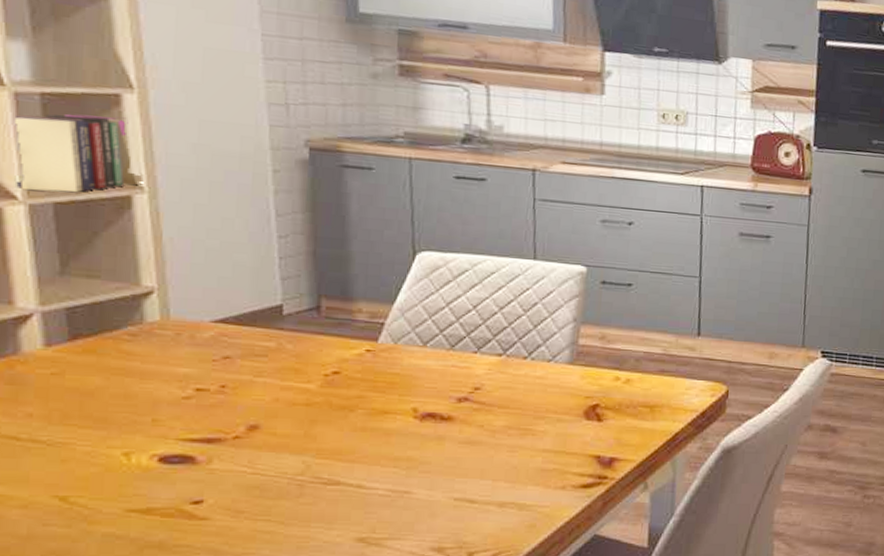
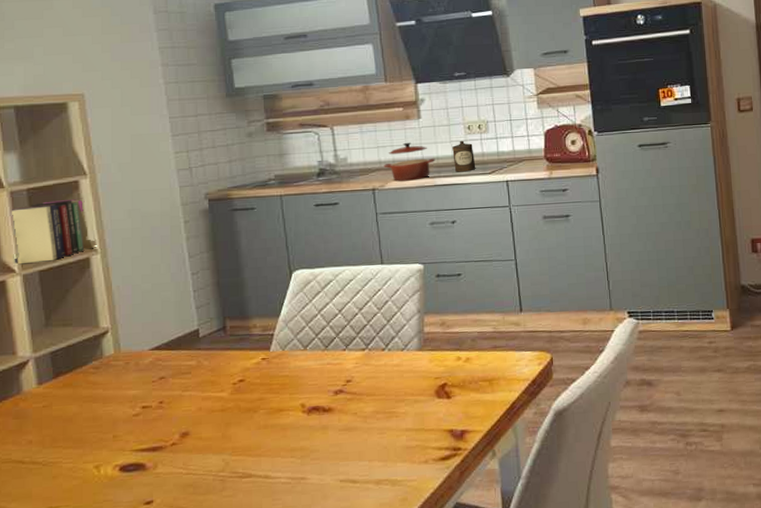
saucepan: none [550,120,617,168] -> present [384,142,436,182]
canister: none [639,129,666,168] -> present [452,140,476,172]

